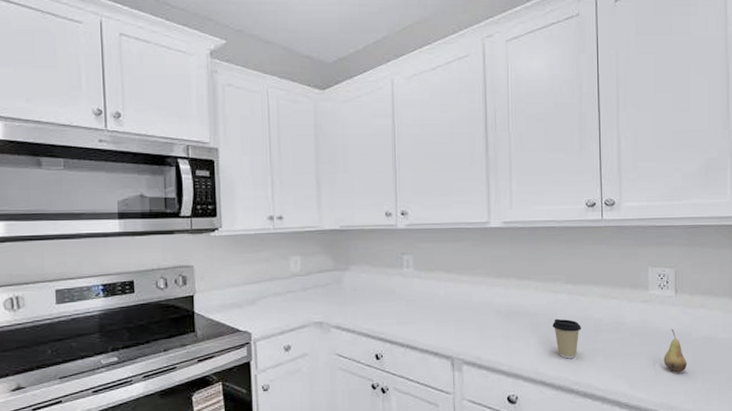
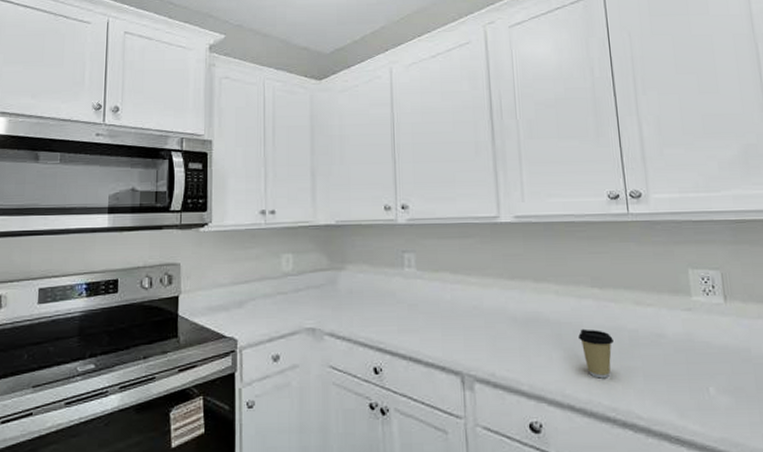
fruit: present [664,328,687,372] -> none [718,343,750,398]

